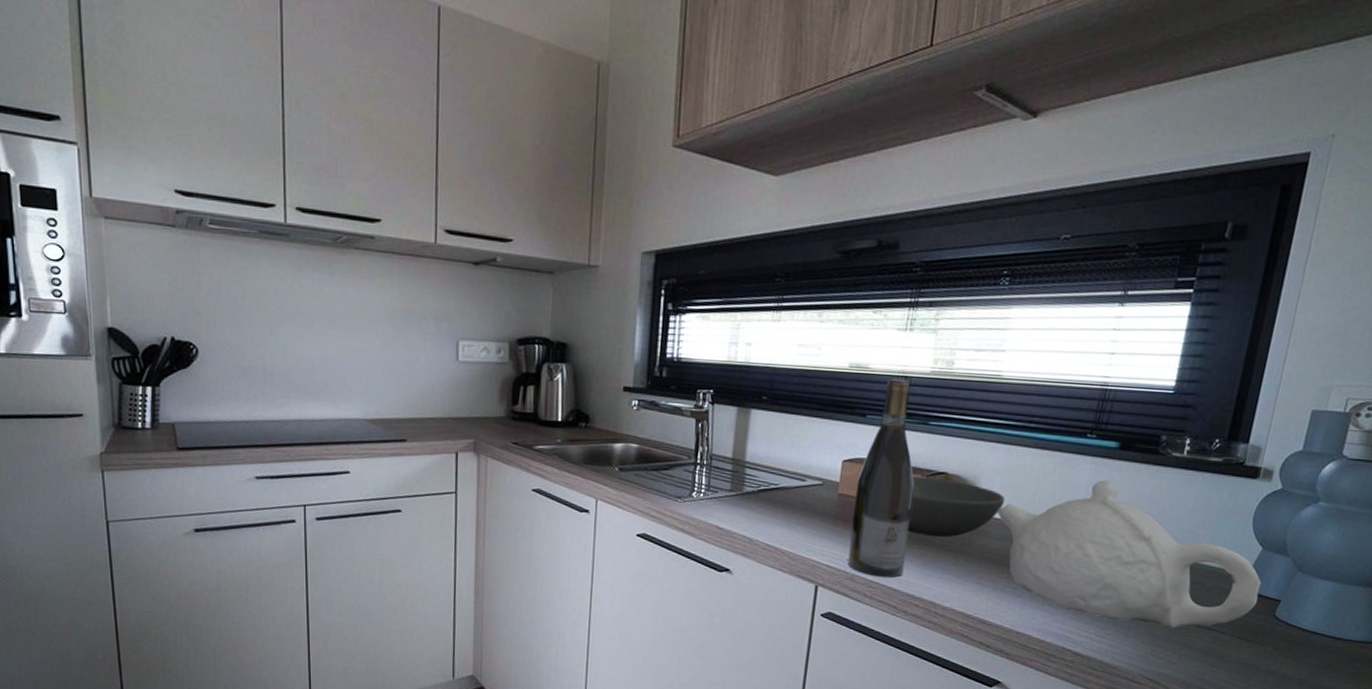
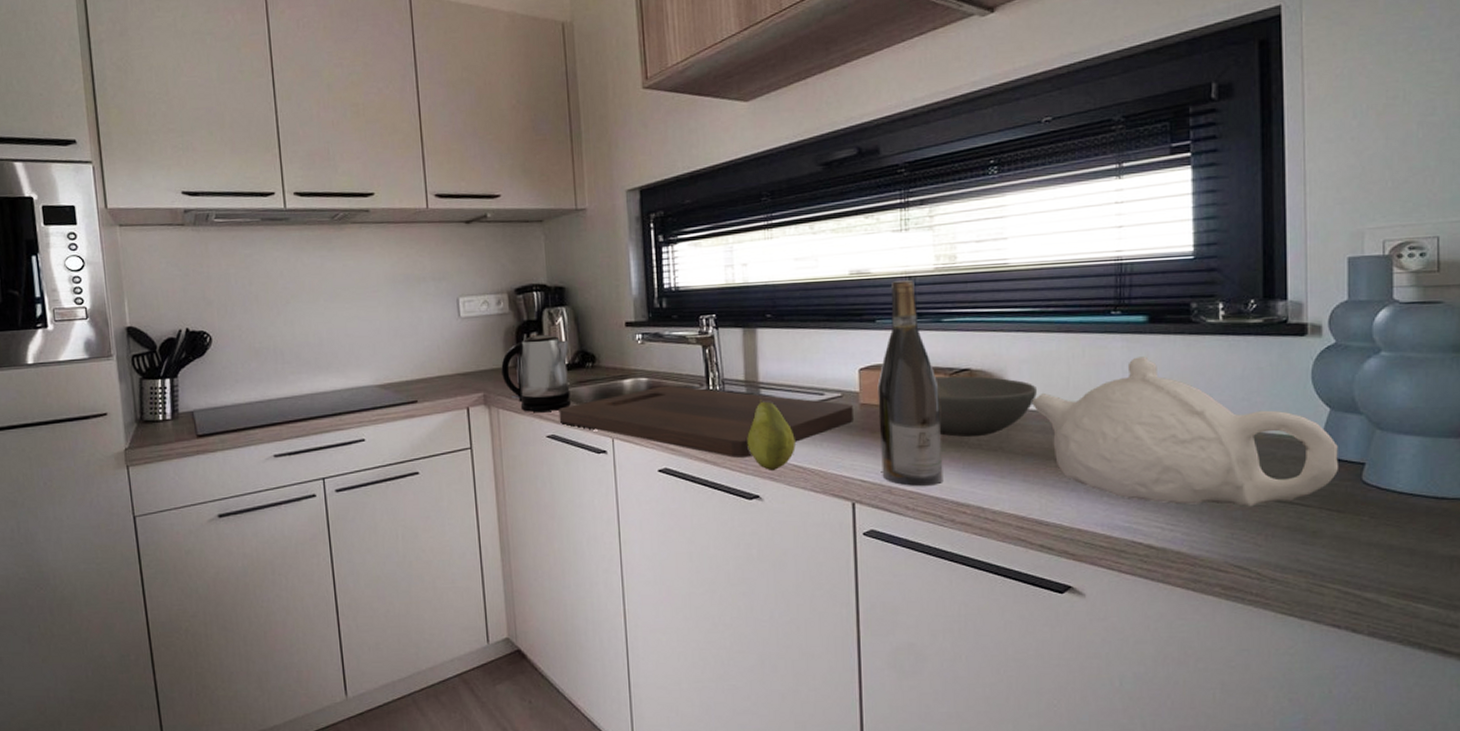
kettle: none [494,388,565,466] -> present [501,334,571,413]
cutting board: none [546,454,831,533] -> present [558,385,853,459]
fruit: none [725,476,772,548] -> present [747,397,796,472]

